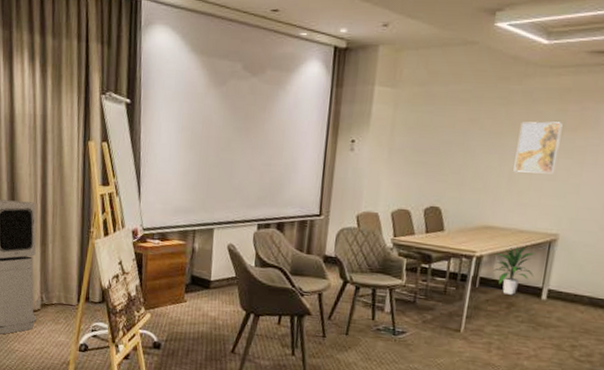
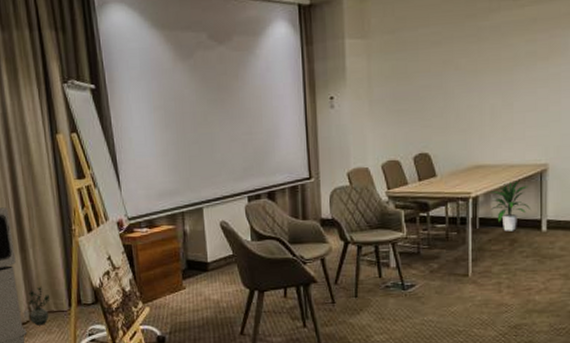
potted plant: none [41,279,61,315] -> present [28,286,49,326]
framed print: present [513,121,563,174] -> none [494,52,534,107]

